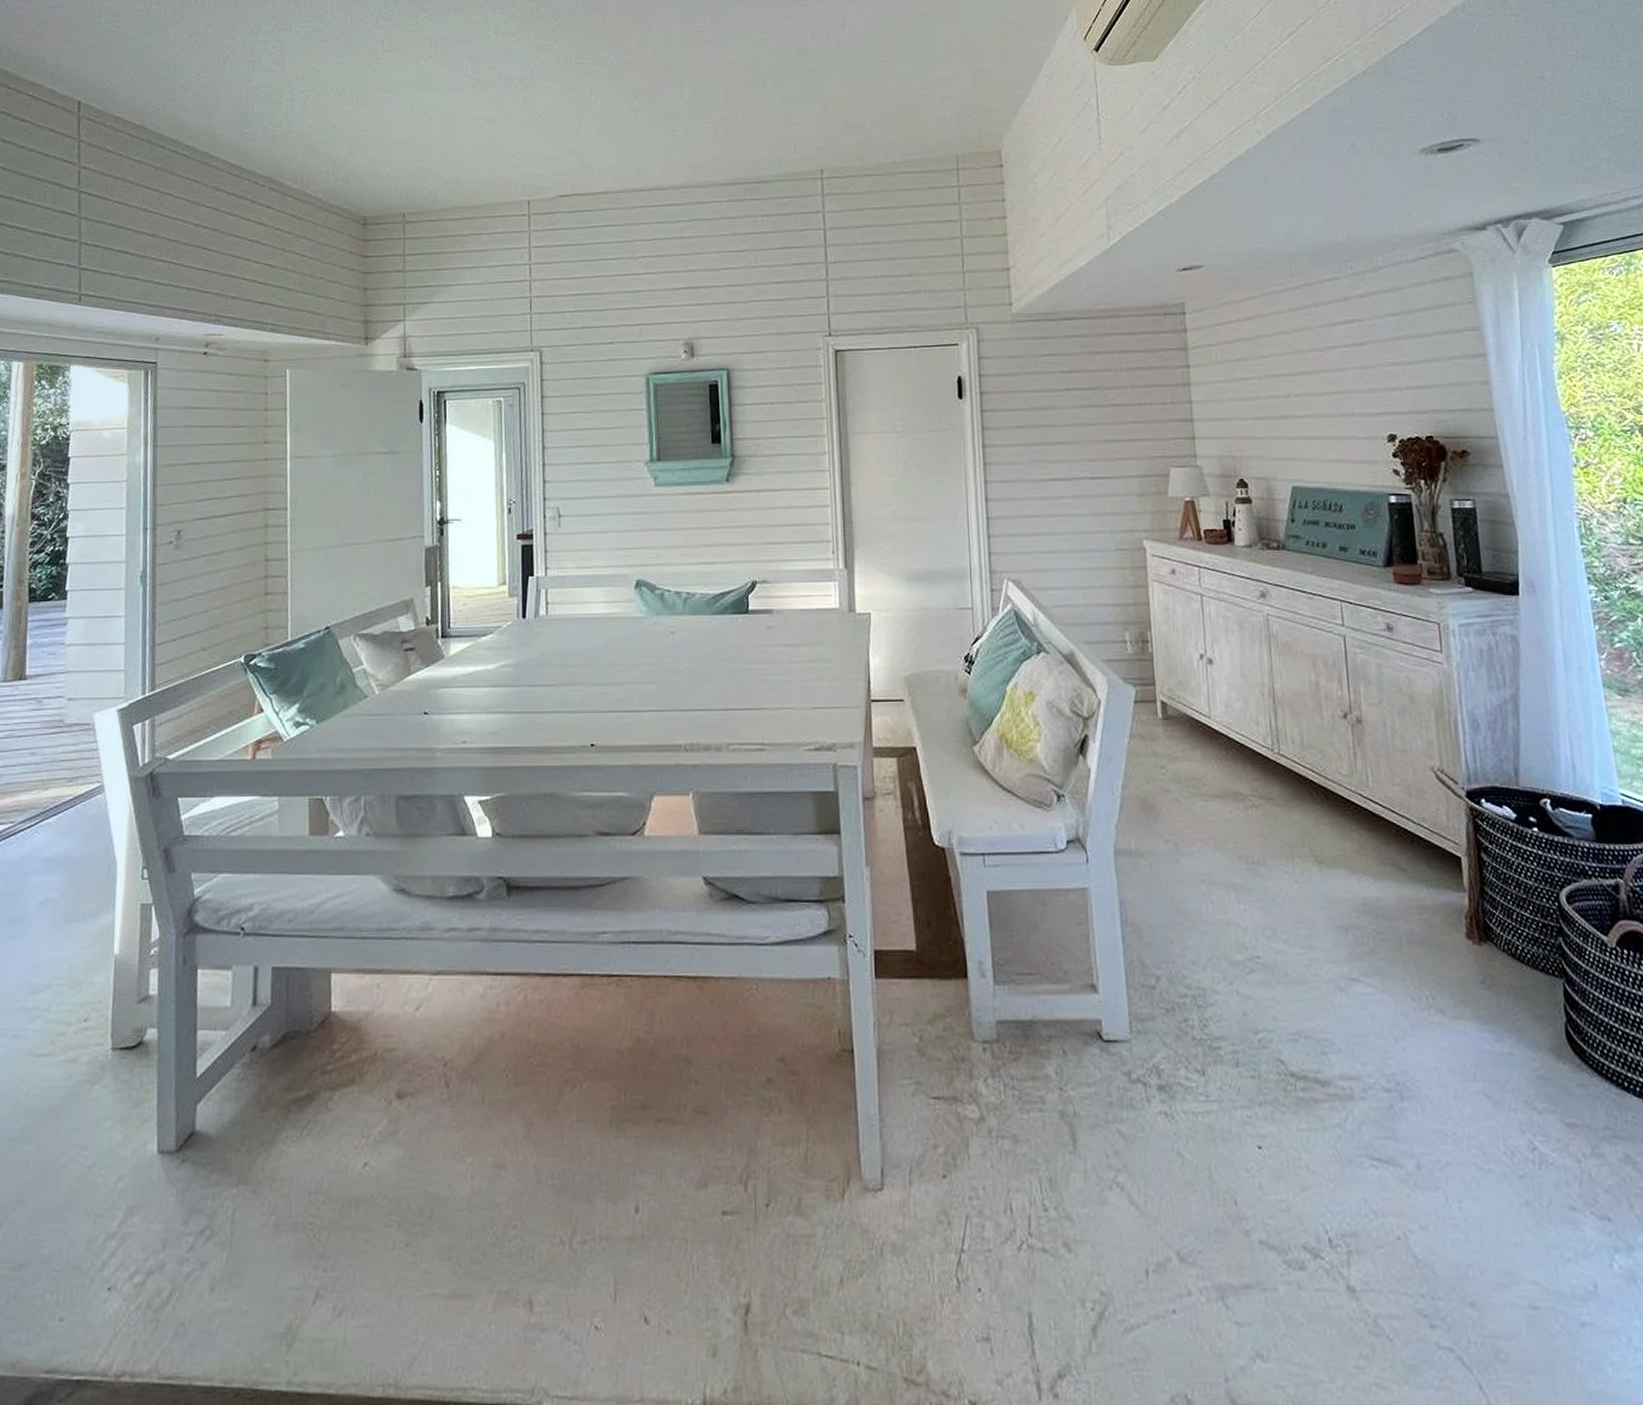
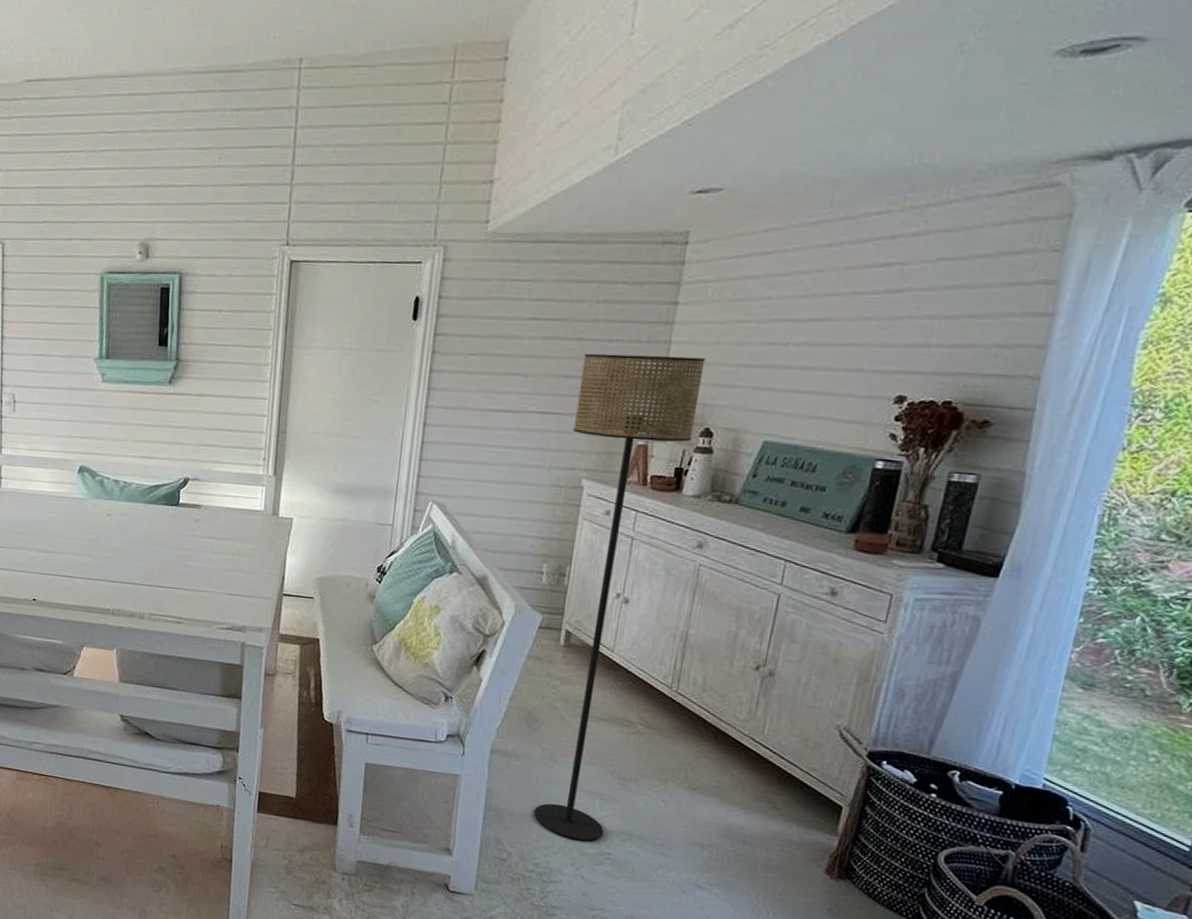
floor lamp: none [1119,414,1247,947] -> present [534,353,706,842]

